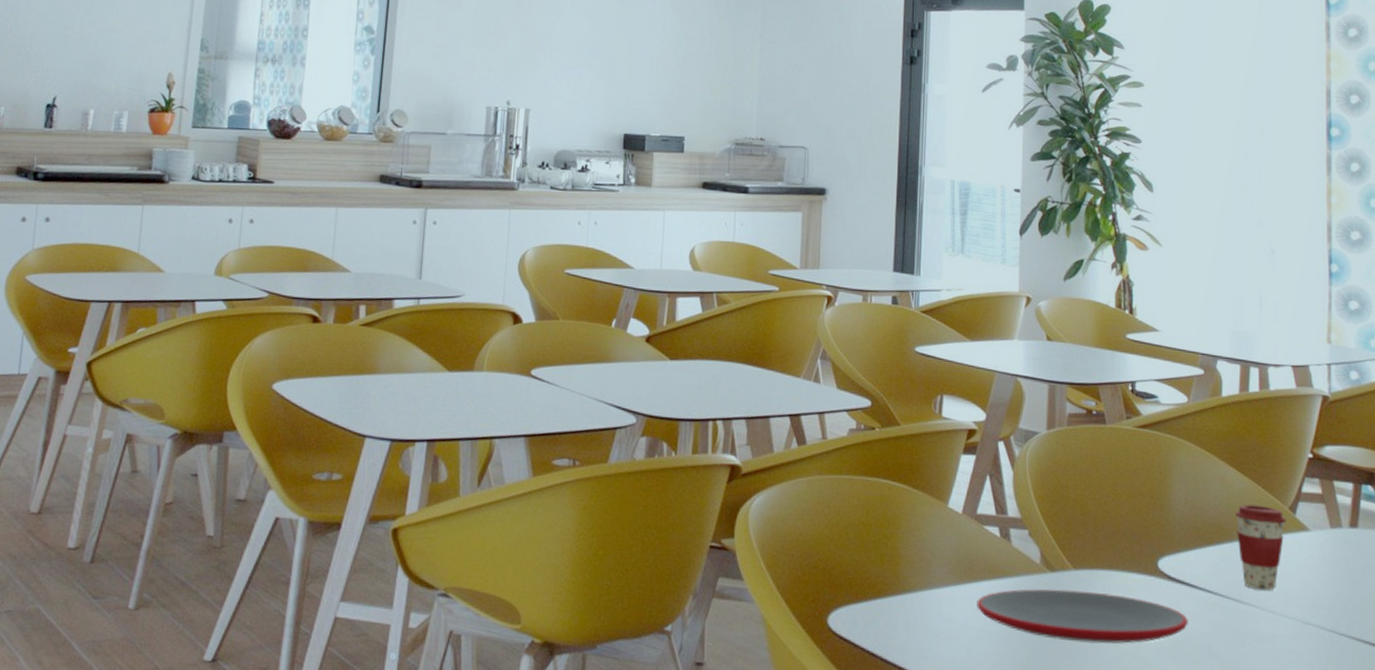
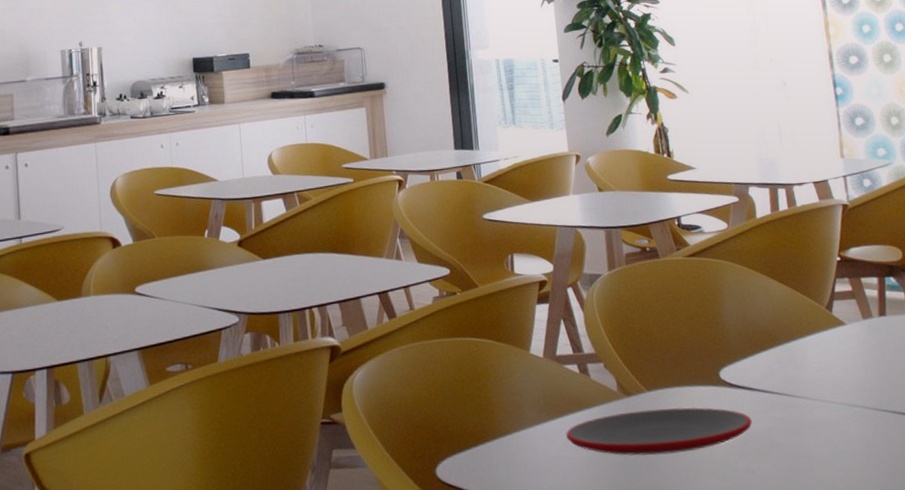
coffee cup: present [1234,504,1286,591] -> none [780,308,825,384]

